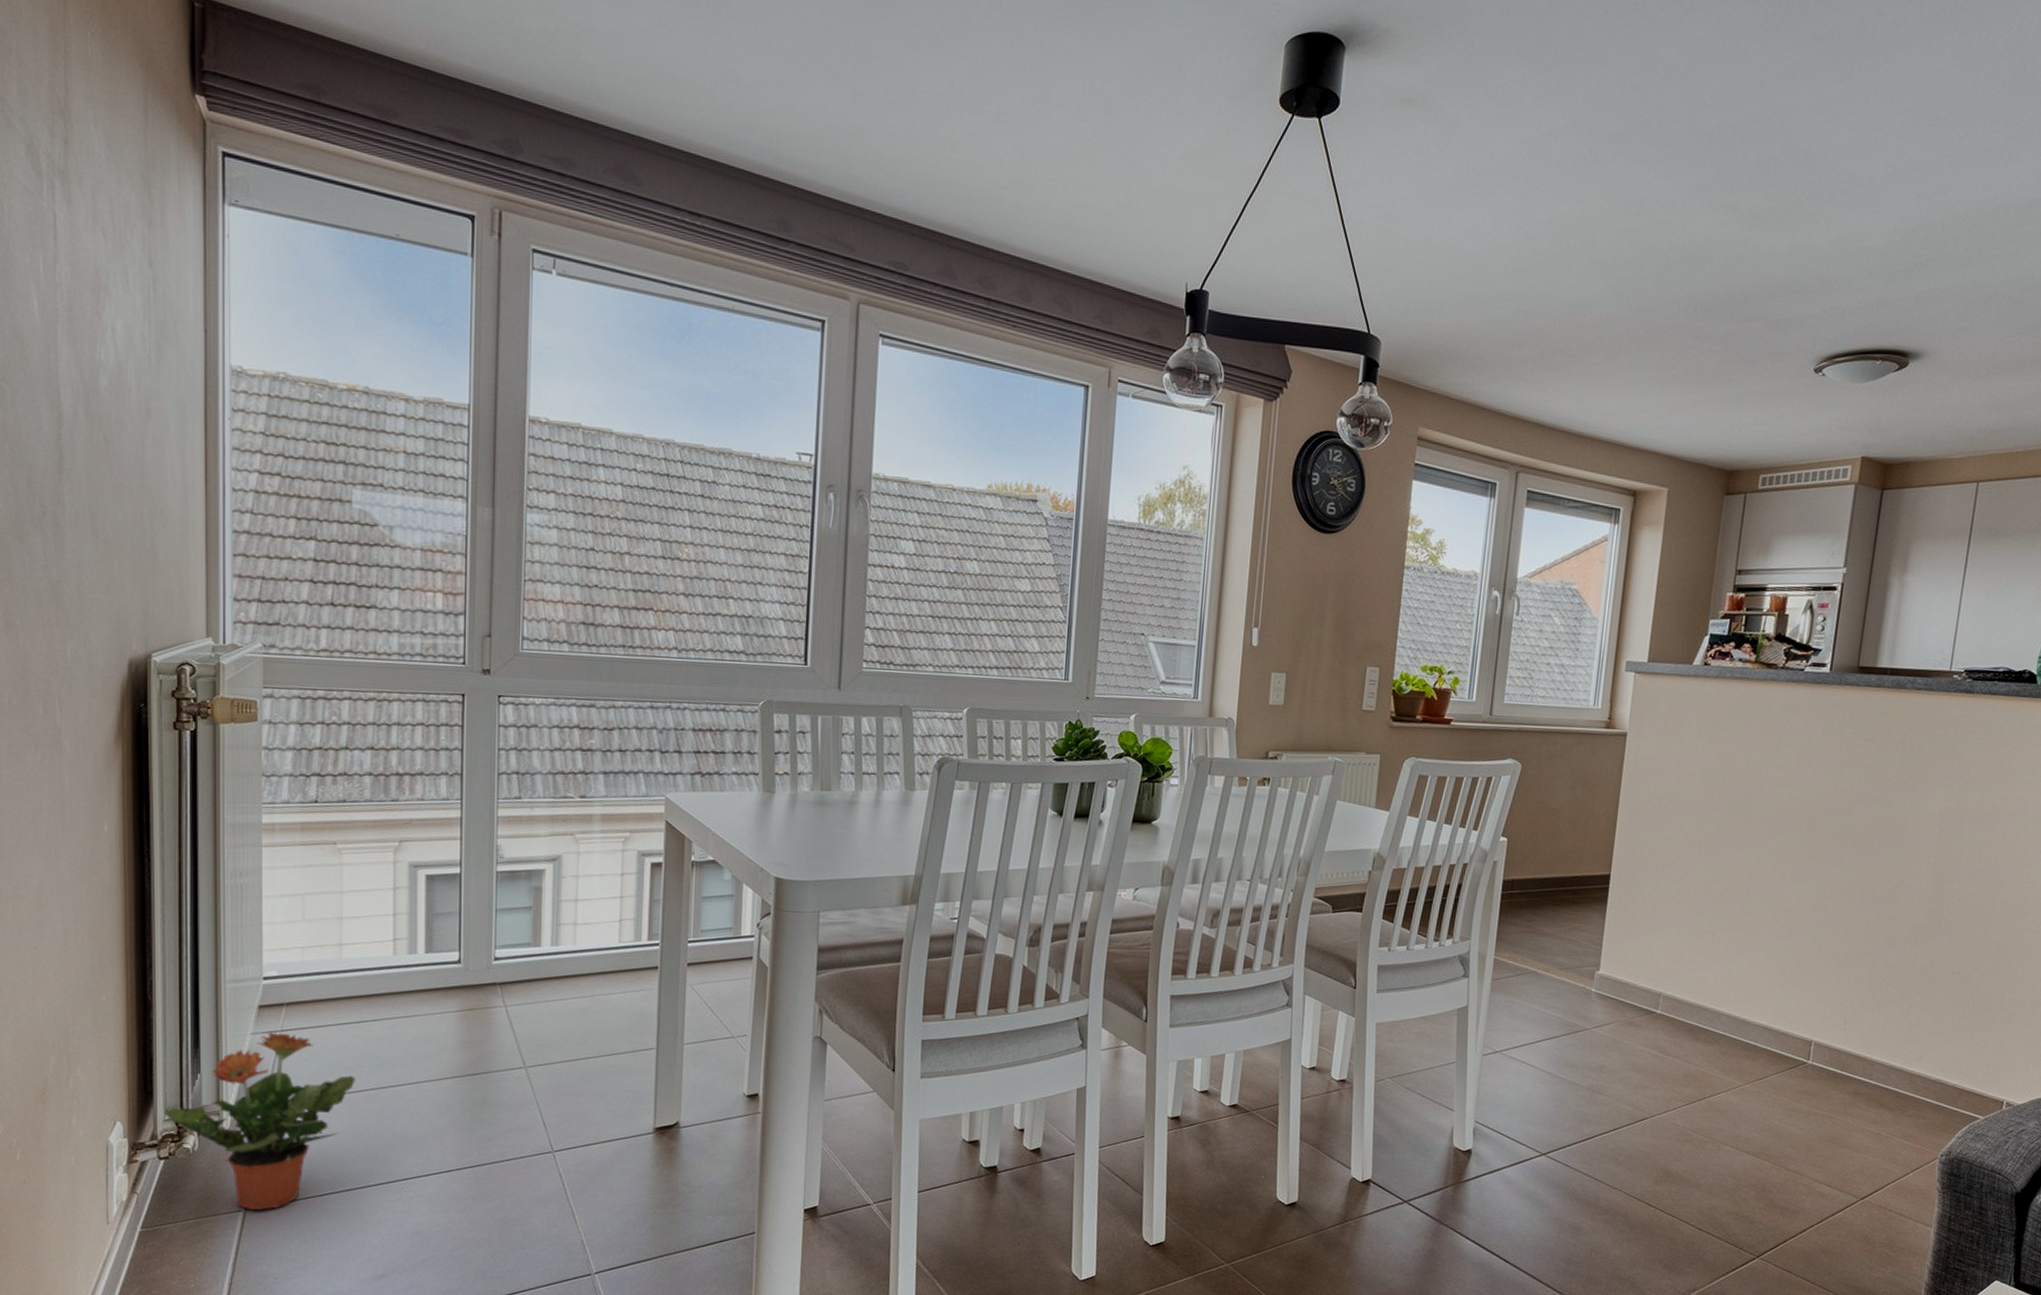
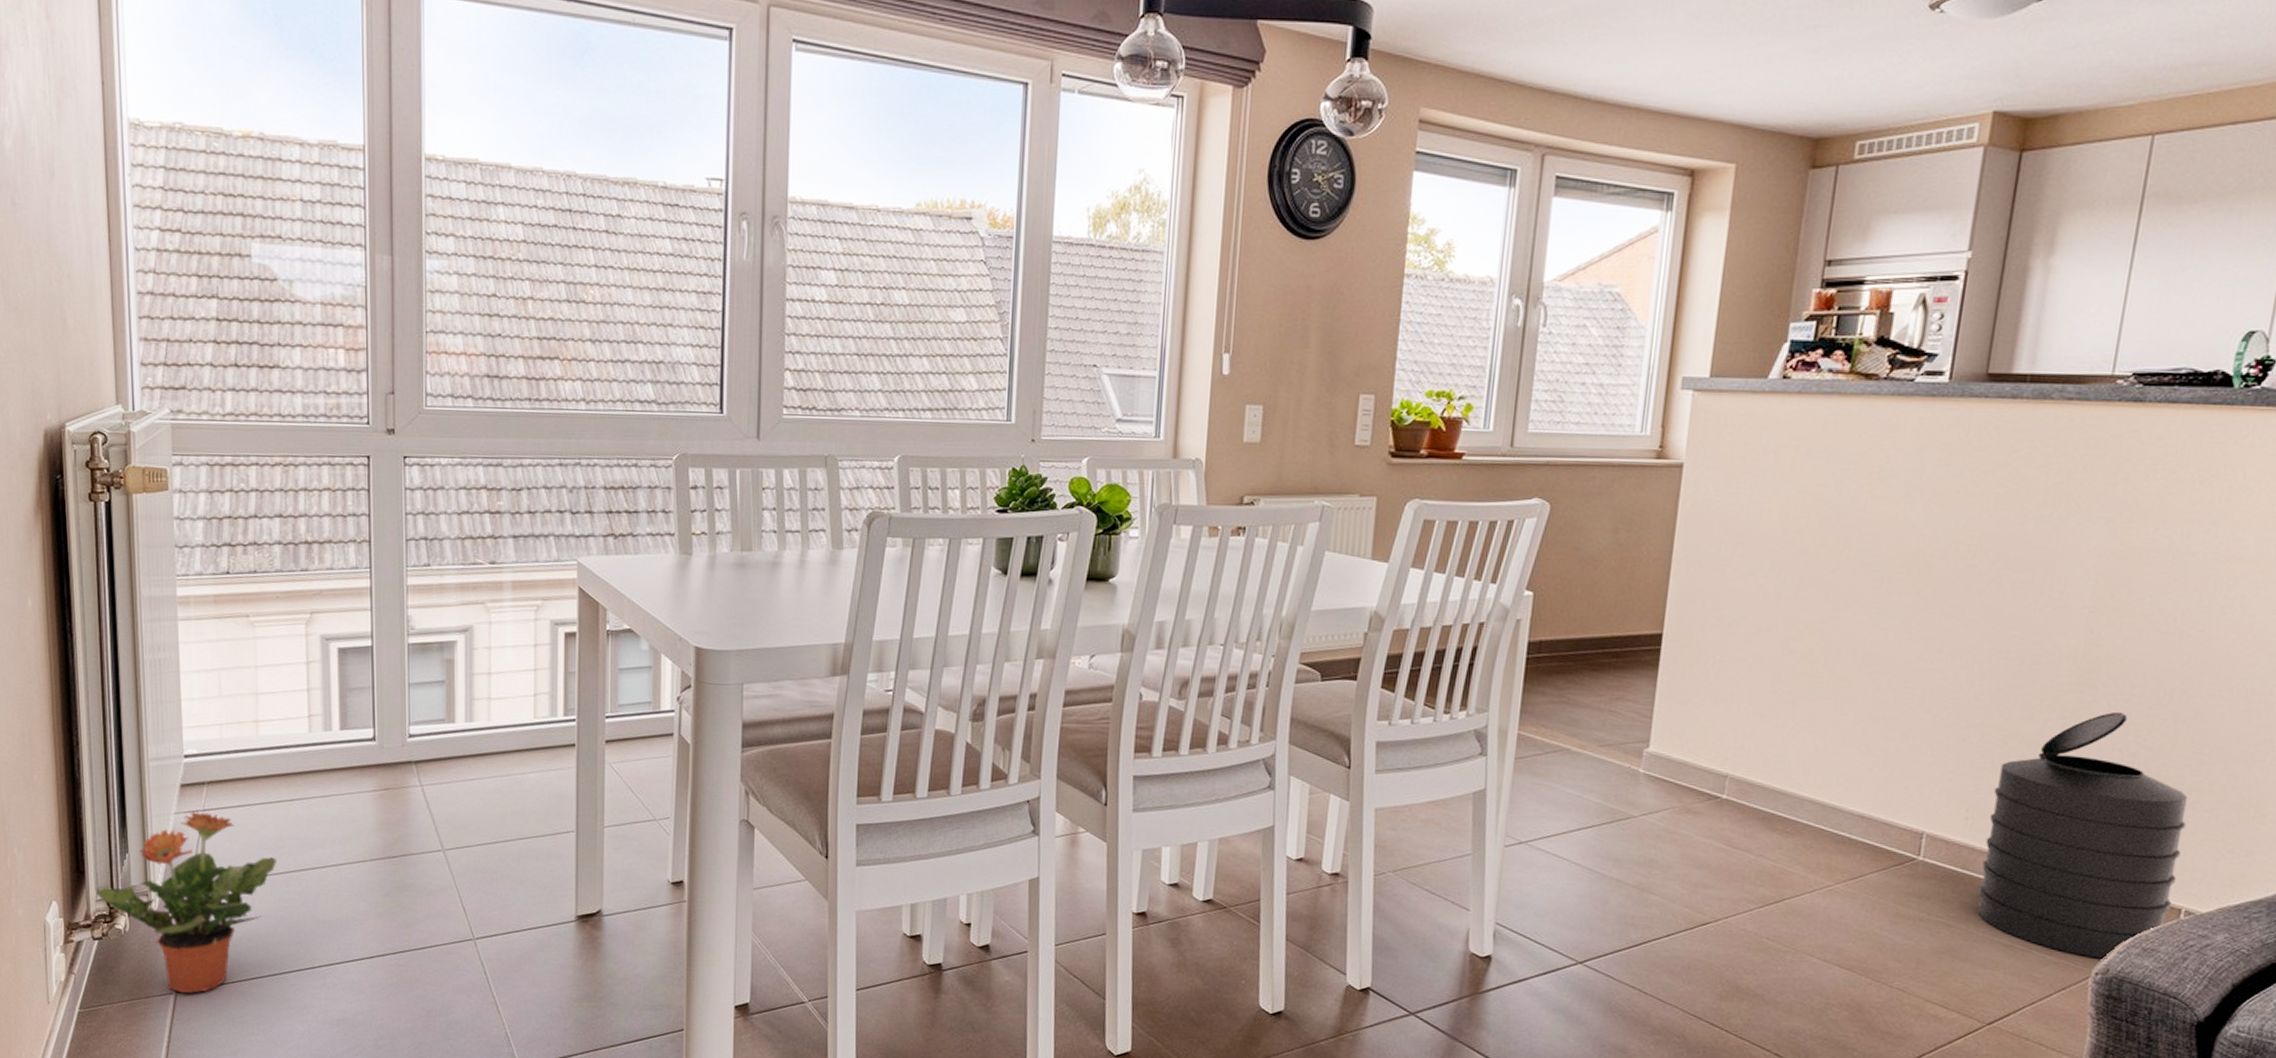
trash can: none [1853,941,2008,1143] -> present [1977,711,2188,959]

